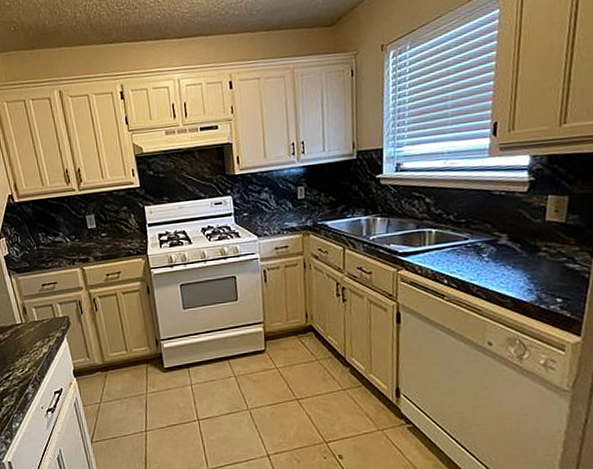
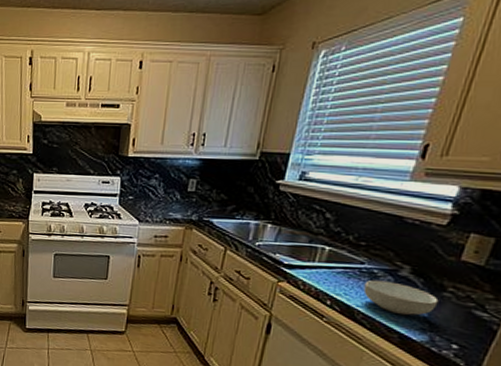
cereal bowl: none [472,251,537,280] -> present [363,280,439,316]

